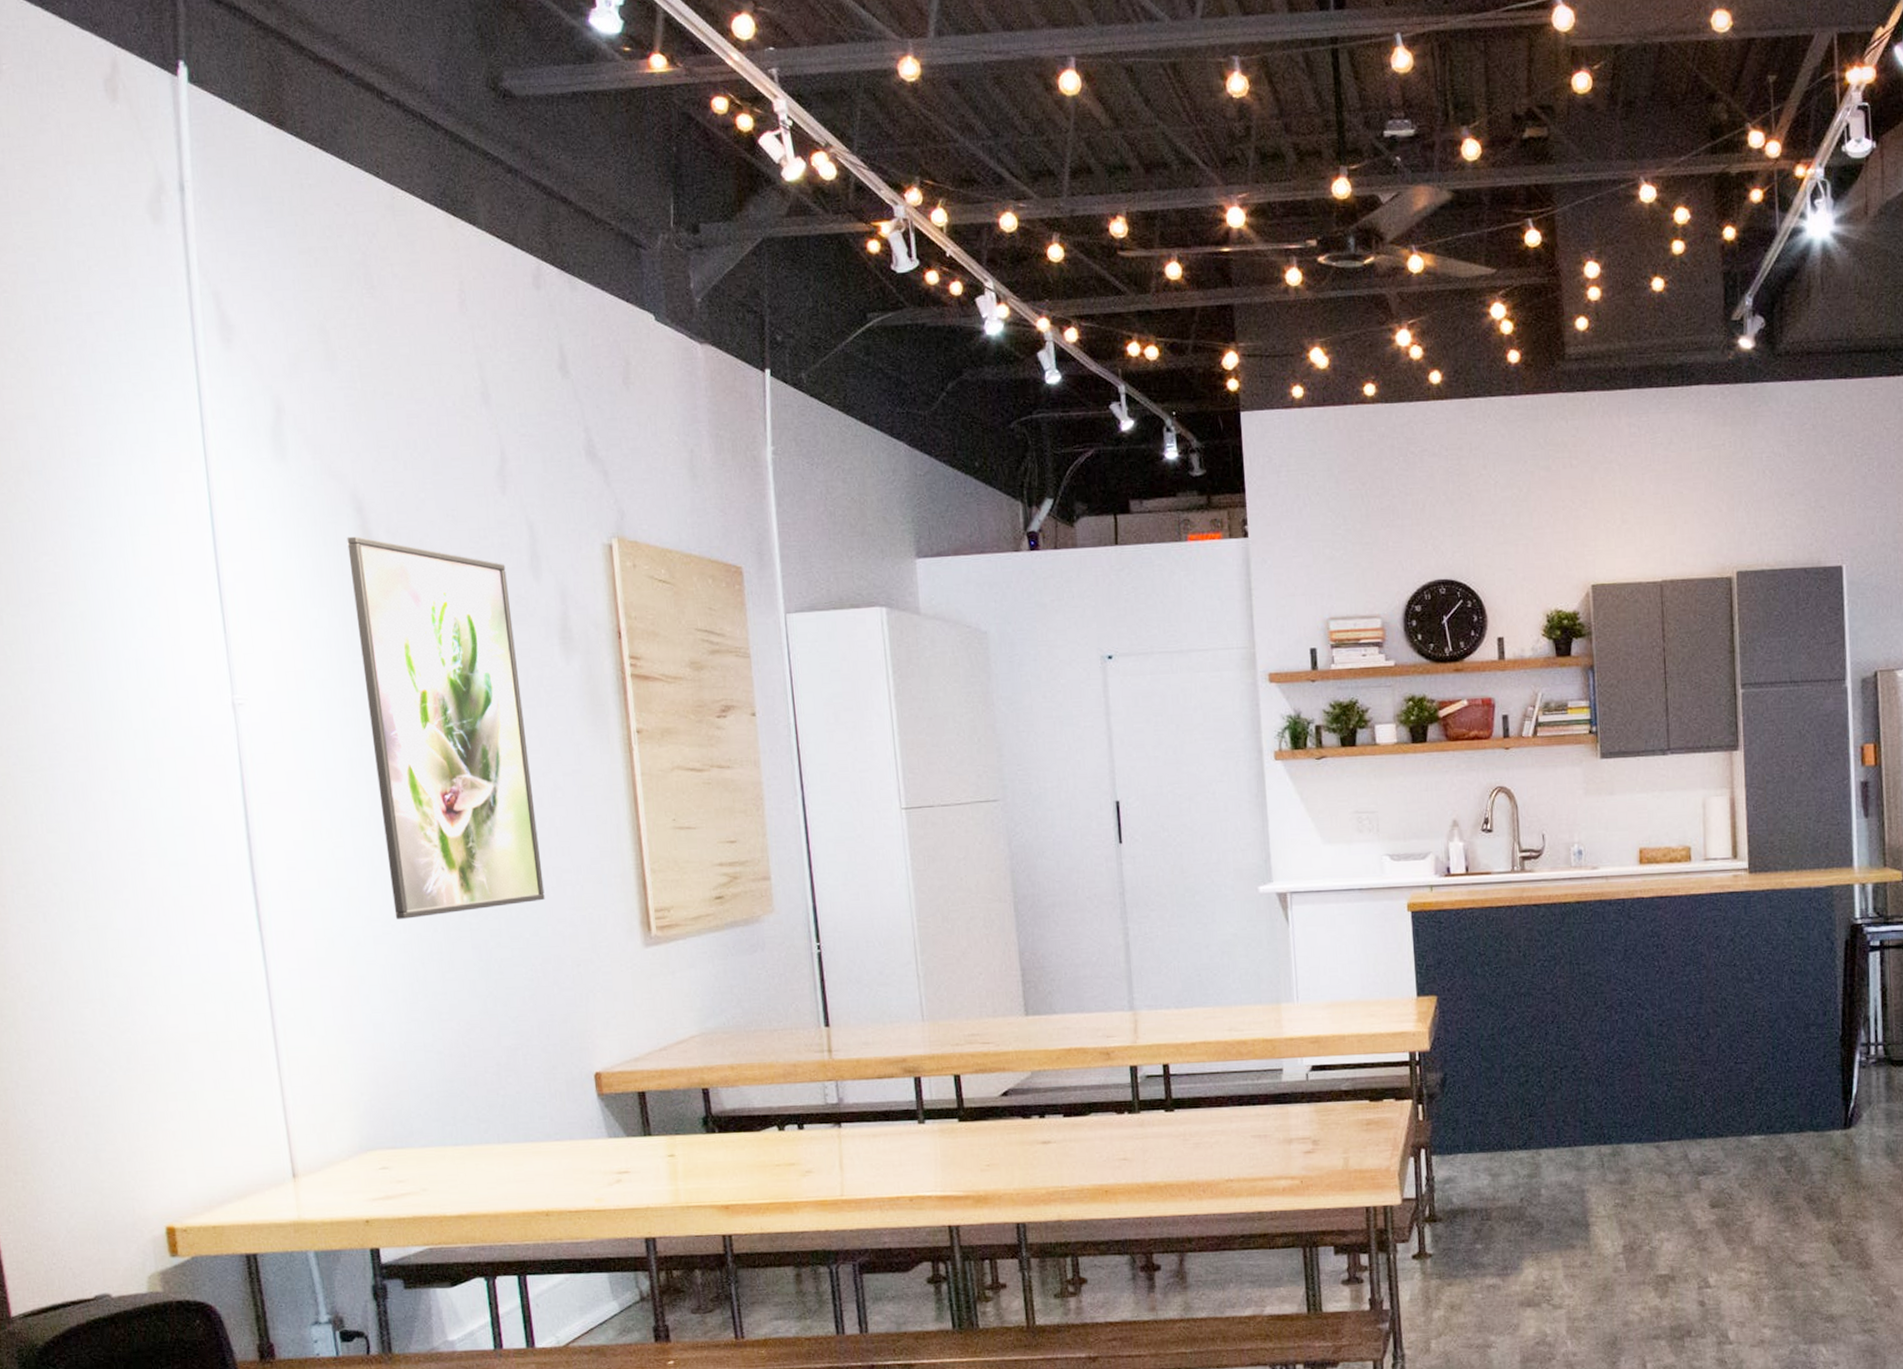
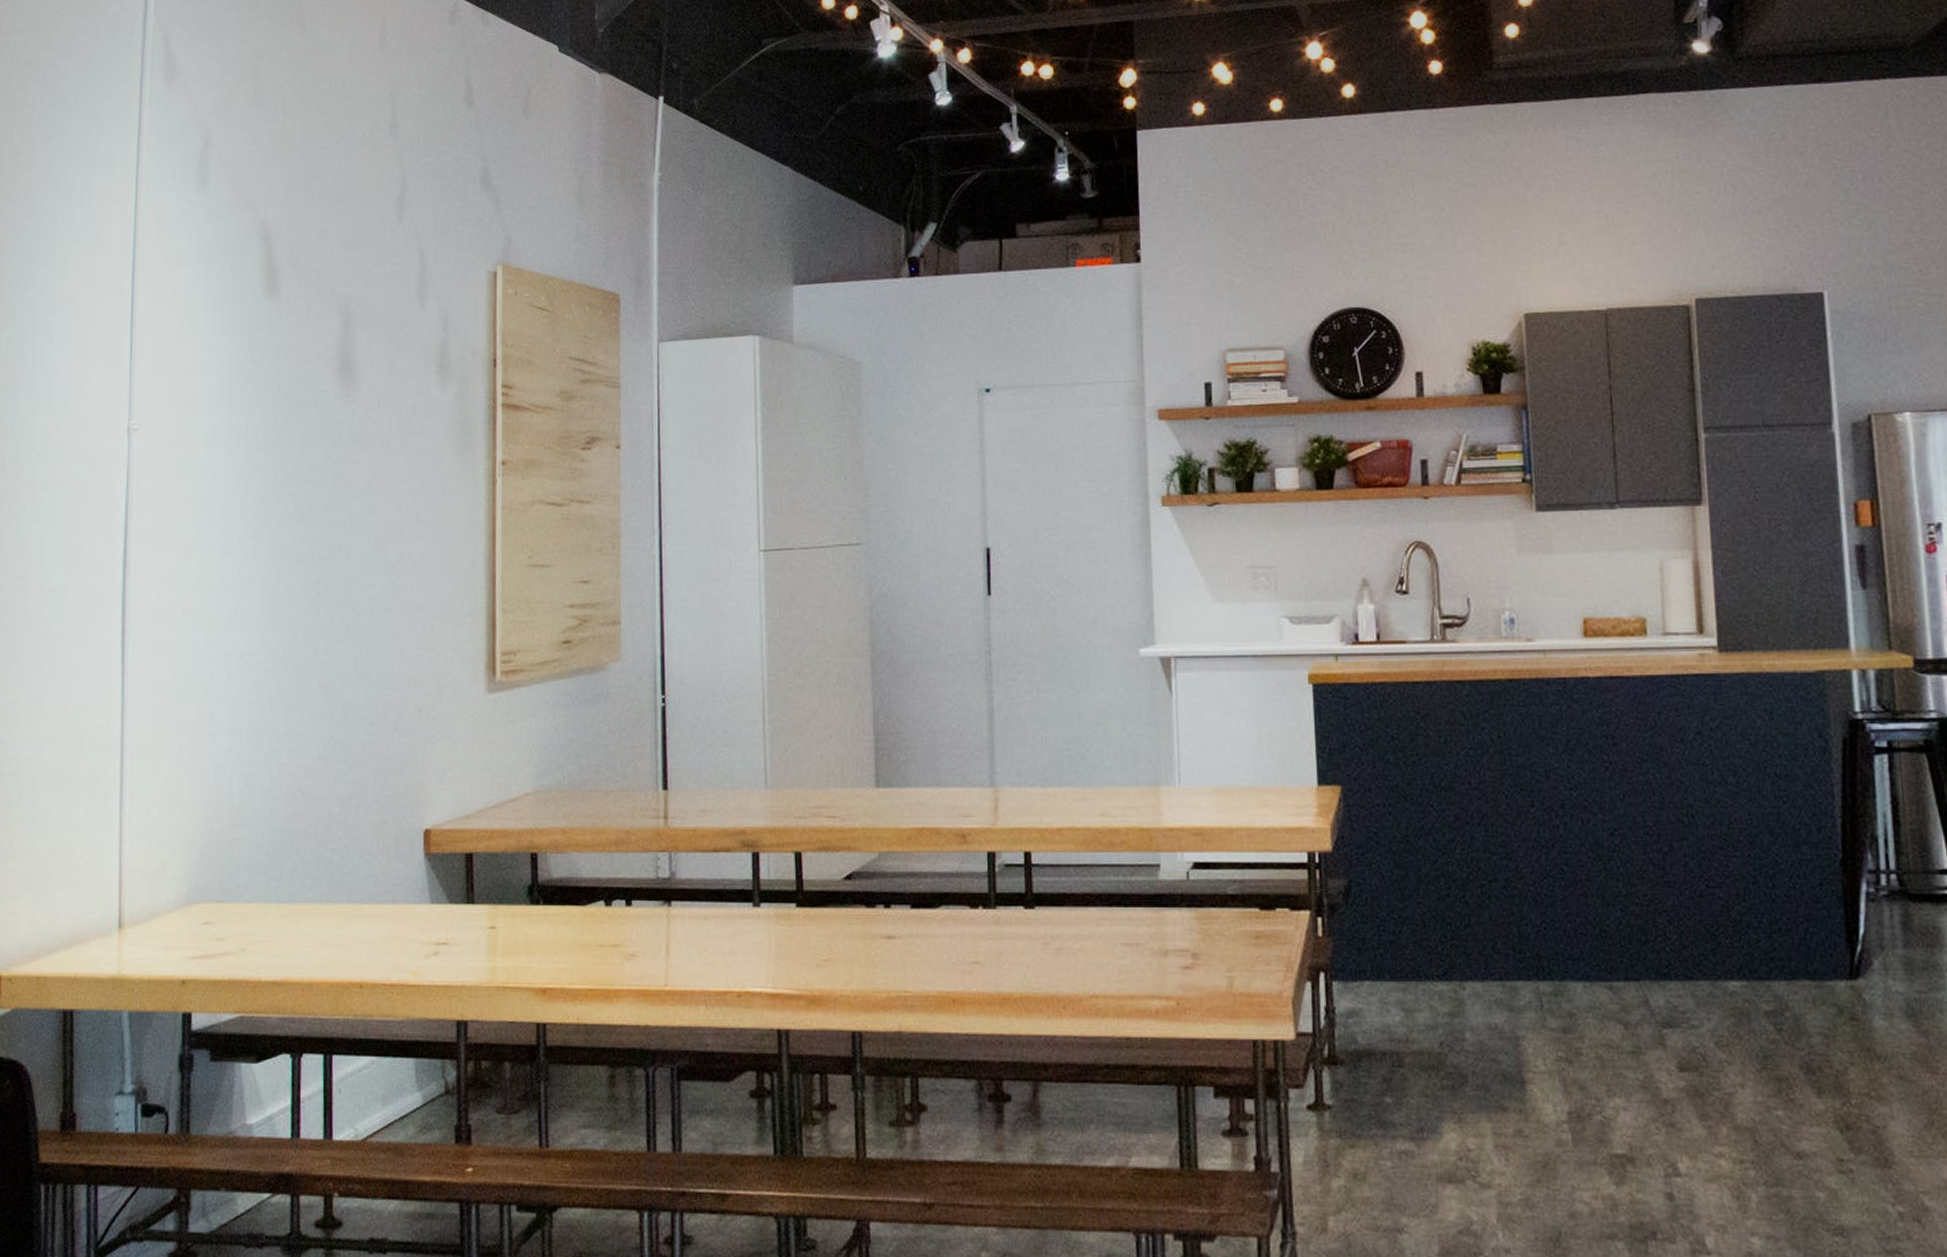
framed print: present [347,536,545,919] -> none [250,264,396,654]

